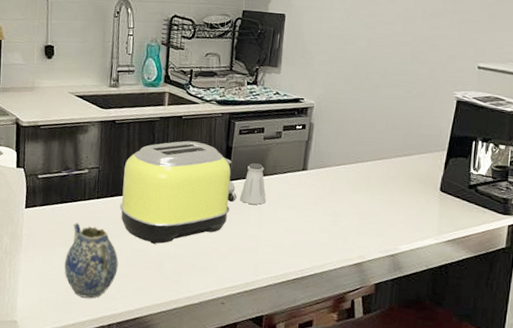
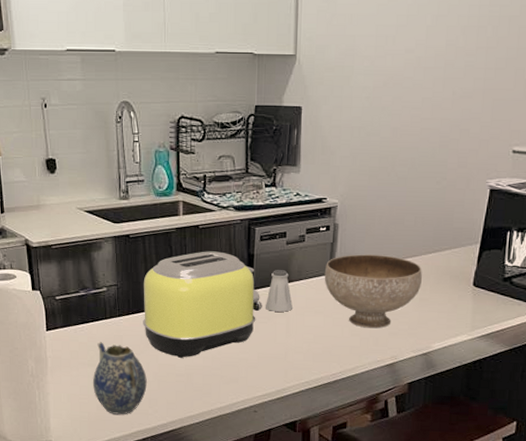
bowl: none [297,153,392,227] -> present [324,254,422,329]

